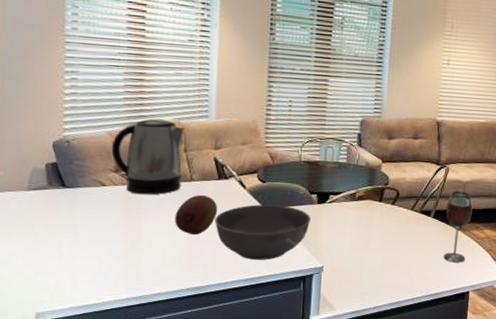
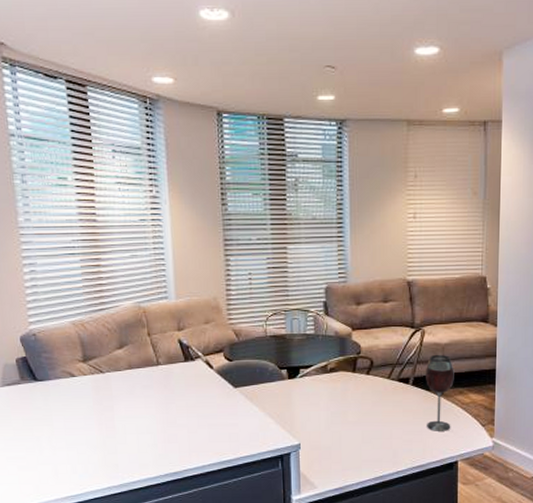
kettle: present [111,118,185,195] -> none [76,304,149,383]
fruit: present [175,194,218,236] -> none [145,378,188,420]
bowl: present [215,204,312,260] -> none [186,383,284,441]

